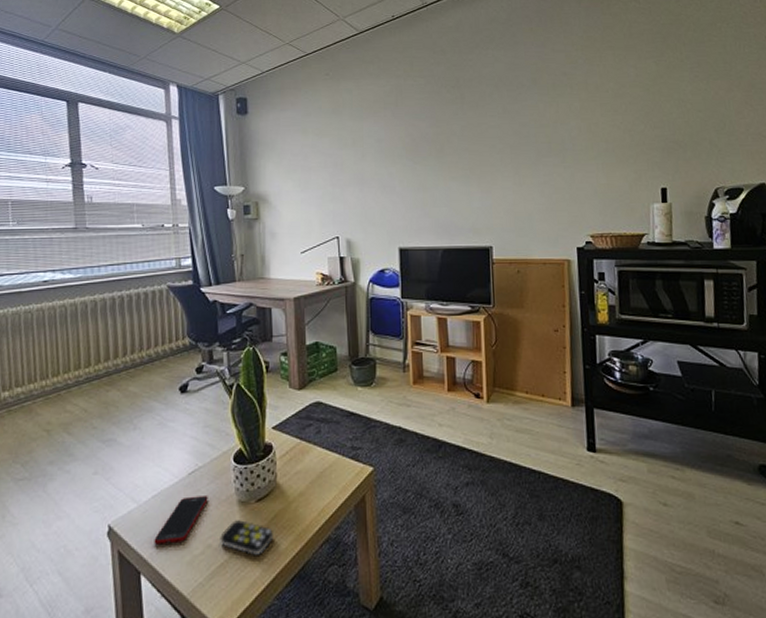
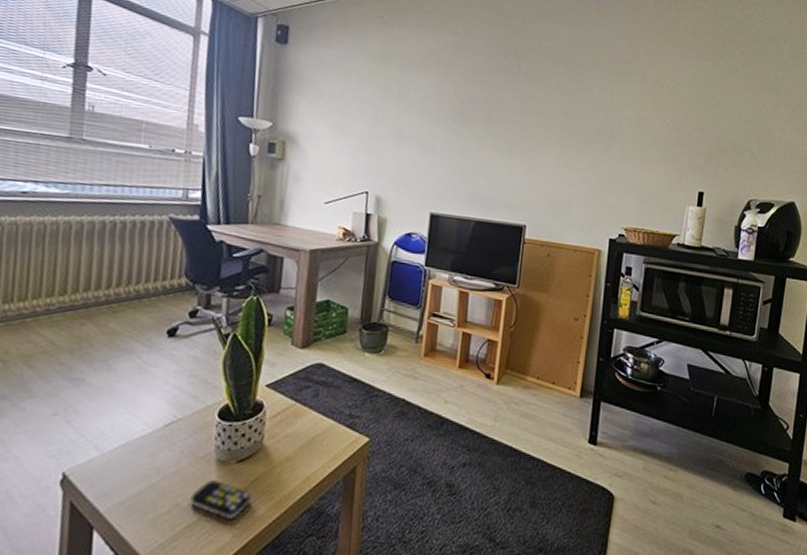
cell phone: present [154,496,208,545] -> none [114,450,184,499]

